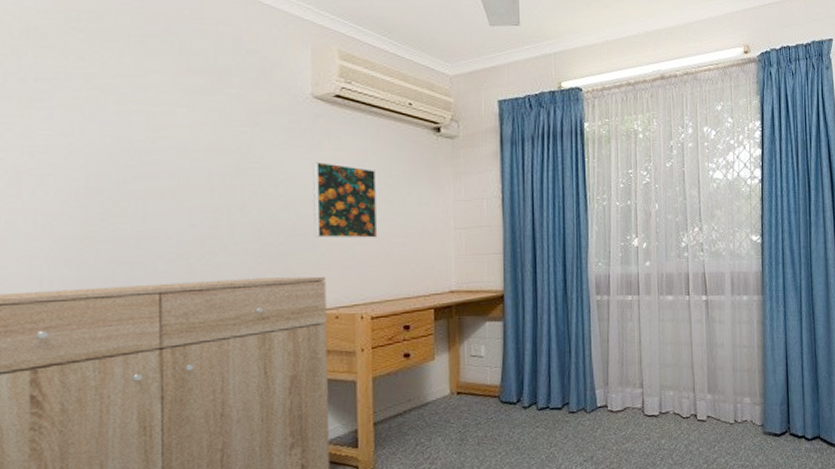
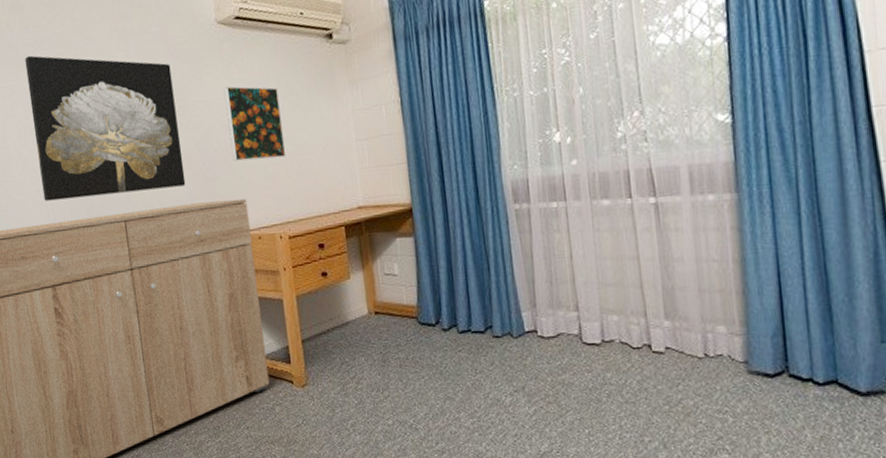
wall art: none [35,92,251,265] -> present [25,55,186,201]

